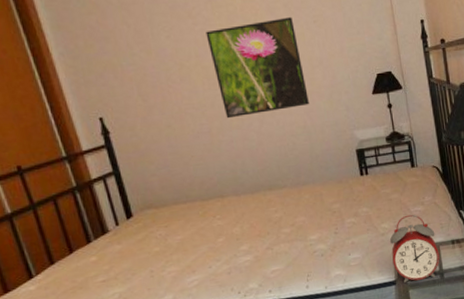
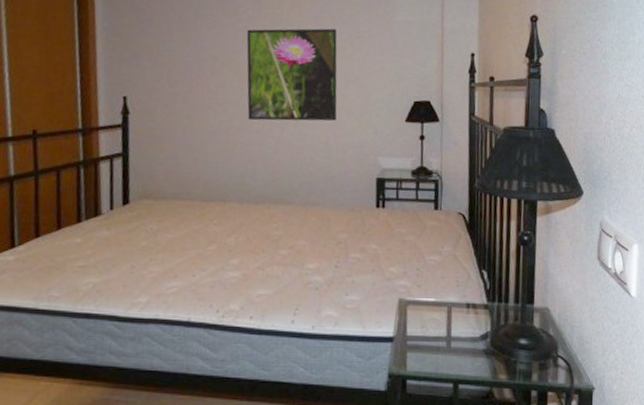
alarm clock: present [389,214,440,283] -> none [394,262,450,343]

